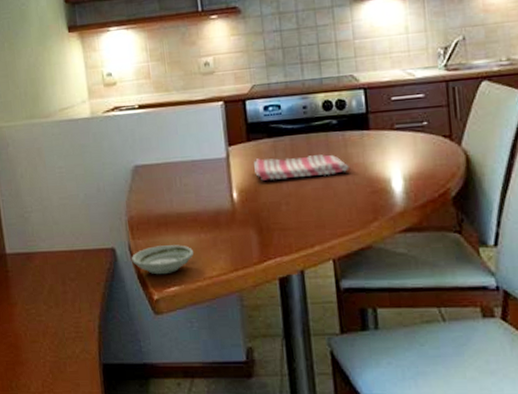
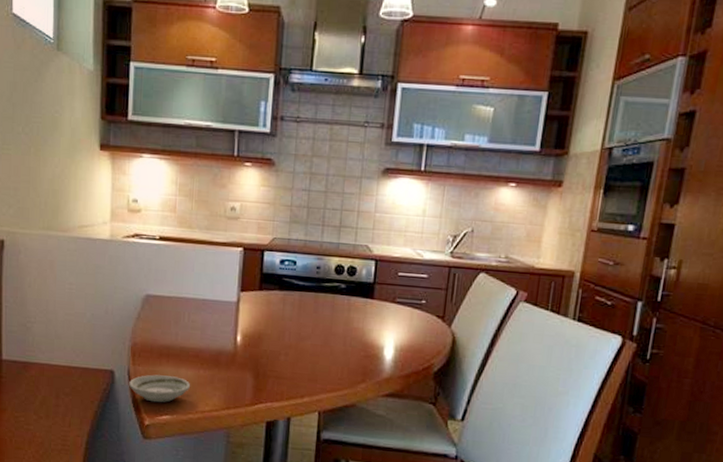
dish towel: present [254,154,349,181] -> none [261,308,349,335]

